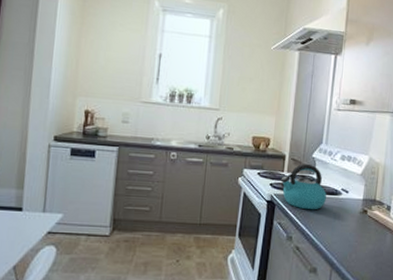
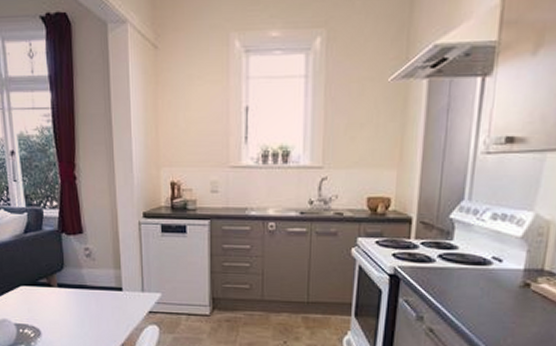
kettle: present [281,163,327,210] -> none [406,226,472,285]

